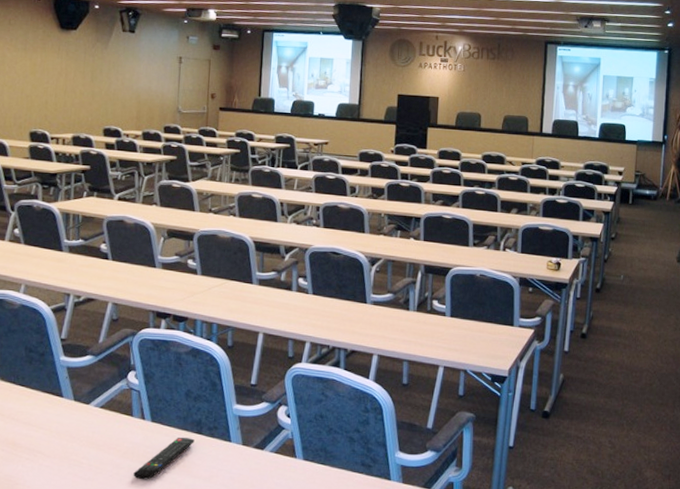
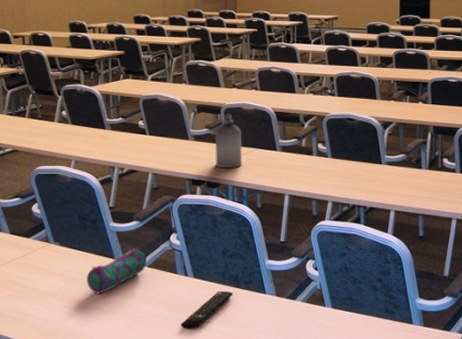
pencil case: none [29,386,100,437] -> present [87,248,147,294]
bottle: none [184,241,215,302] -> present [214,114,242,169]

